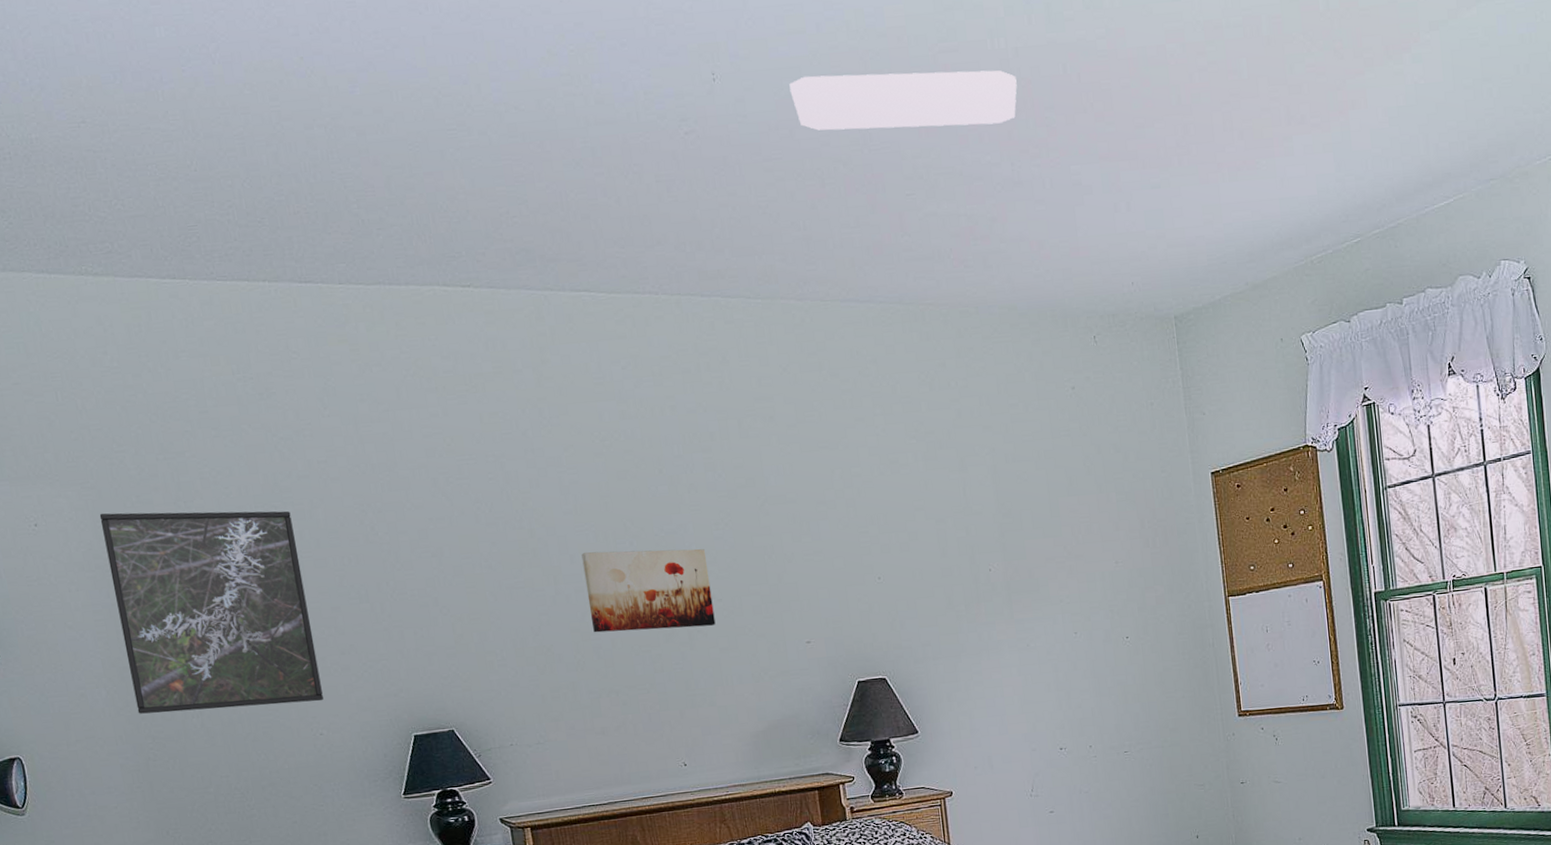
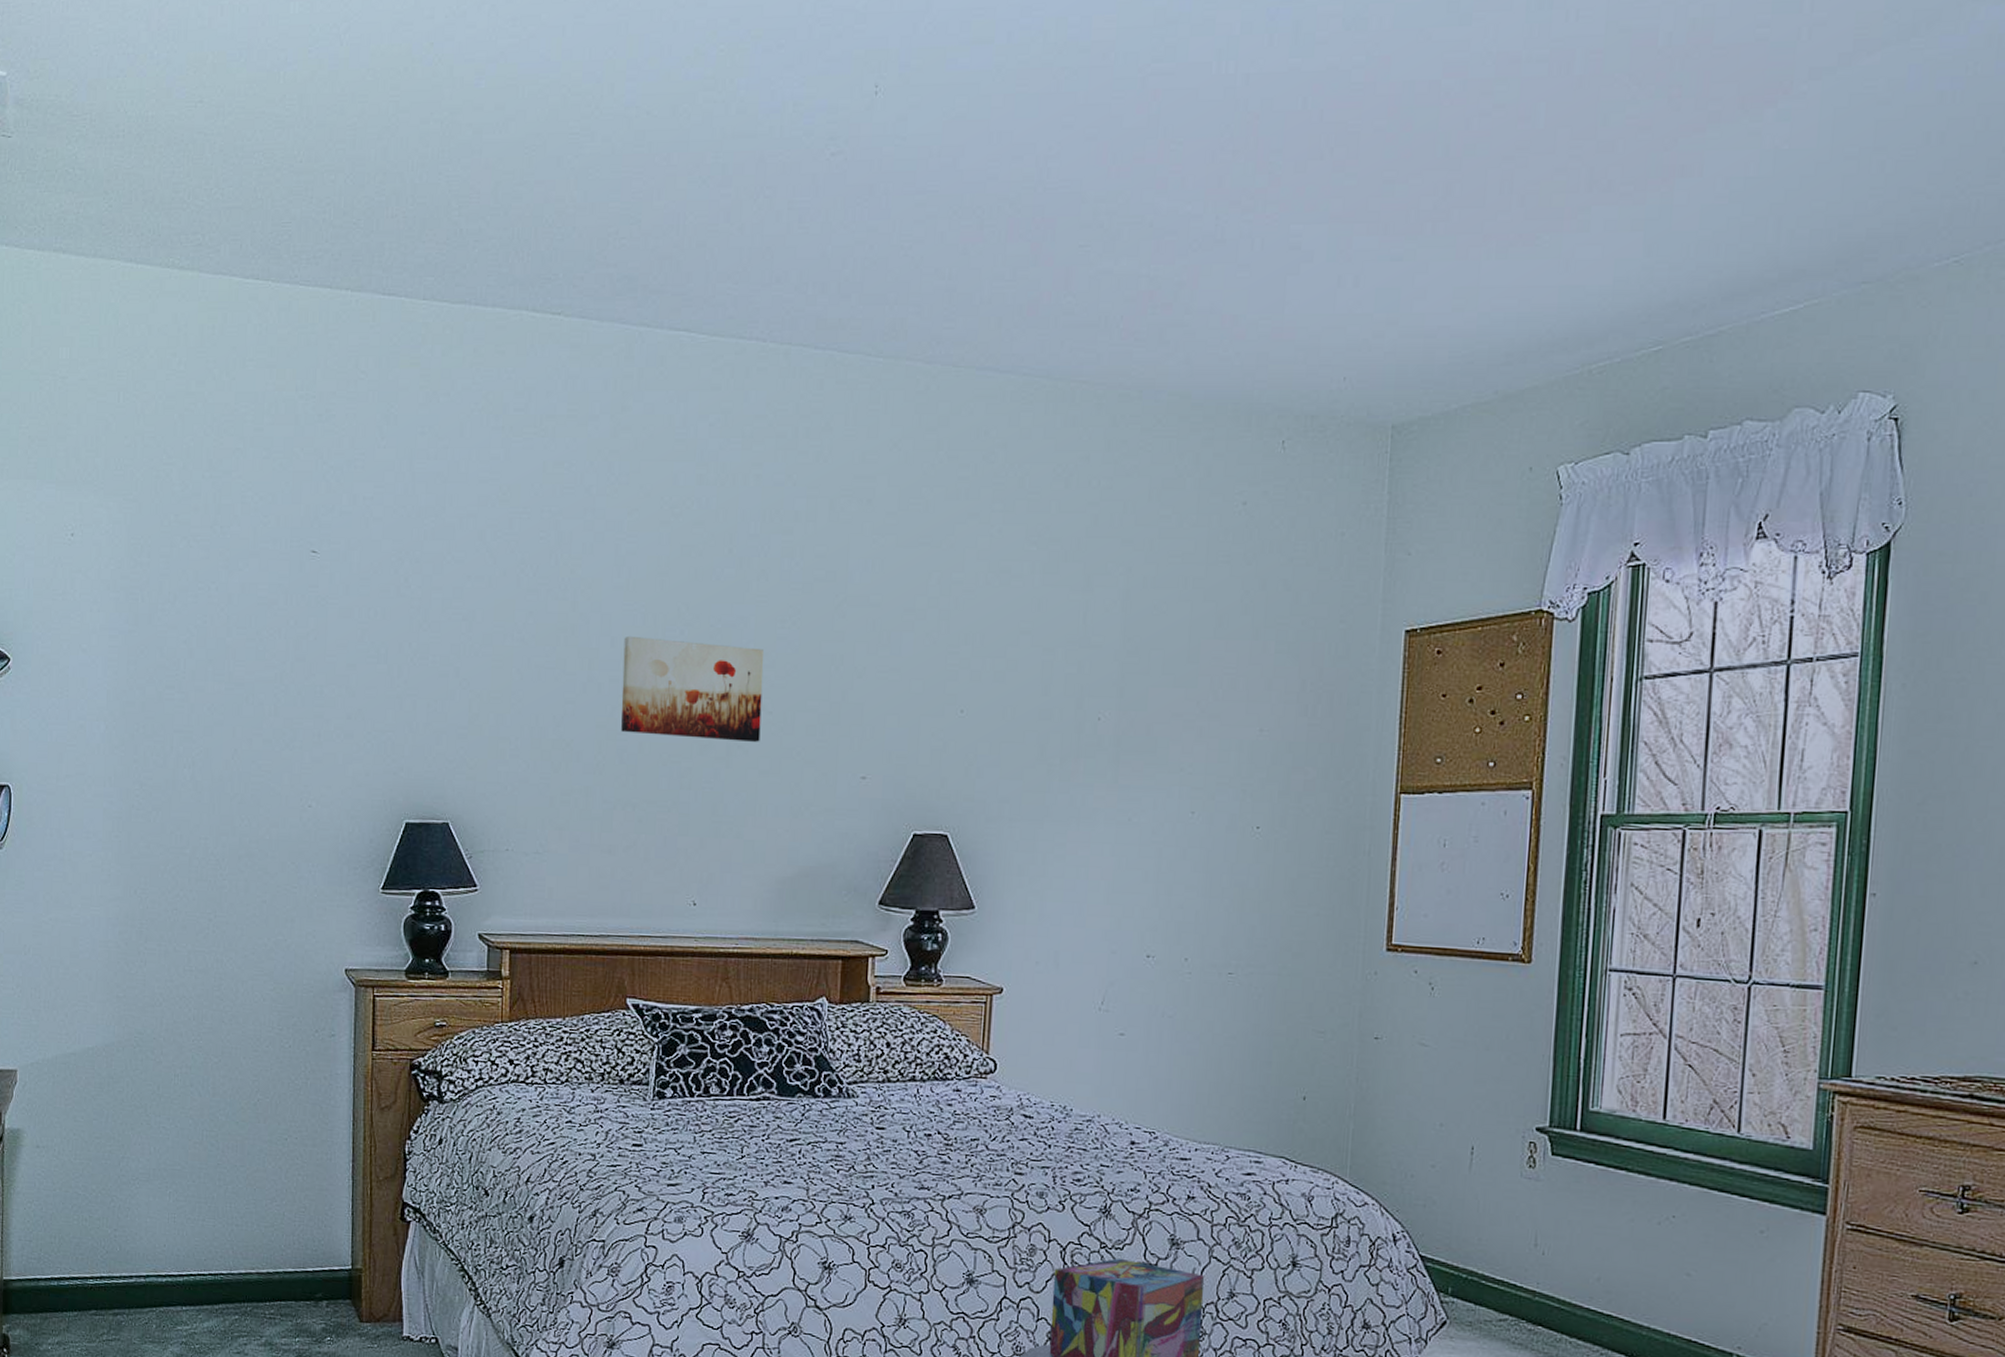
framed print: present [99,511,323,714] -> none [131,529,325,769]
ceiling light: present [789,70,1017,131] -> none [962,94,1241,167]

